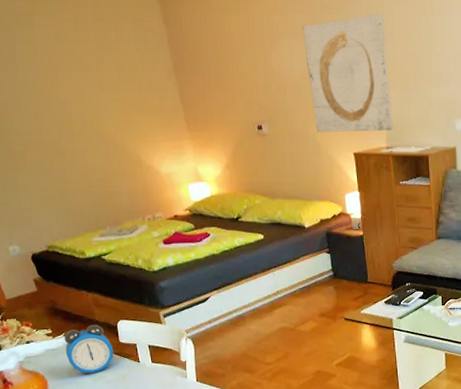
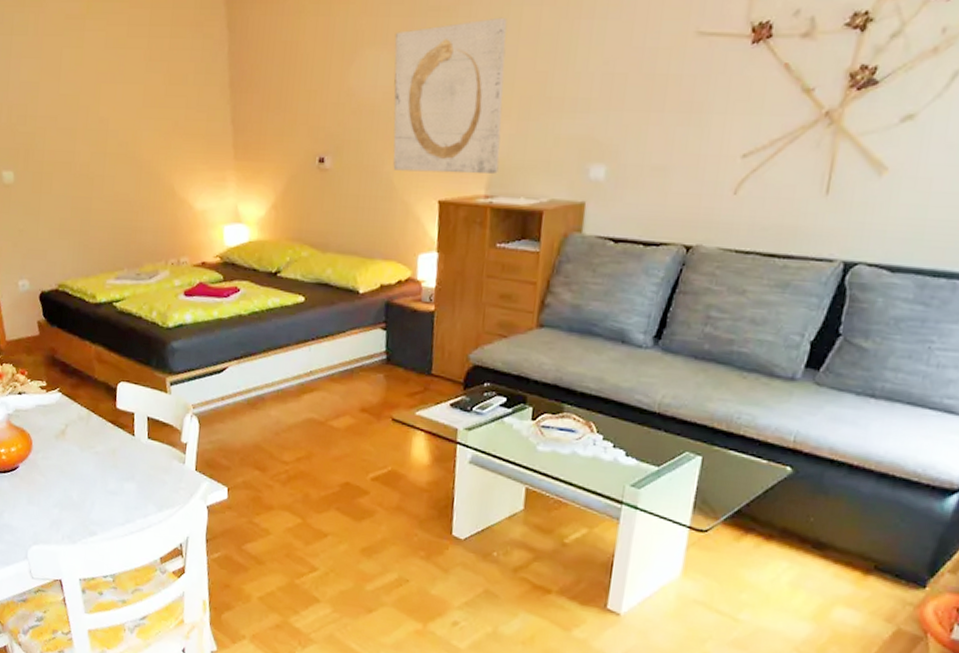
alarm clock: present [64,324,114,375] -> none [56,382,109,442]

